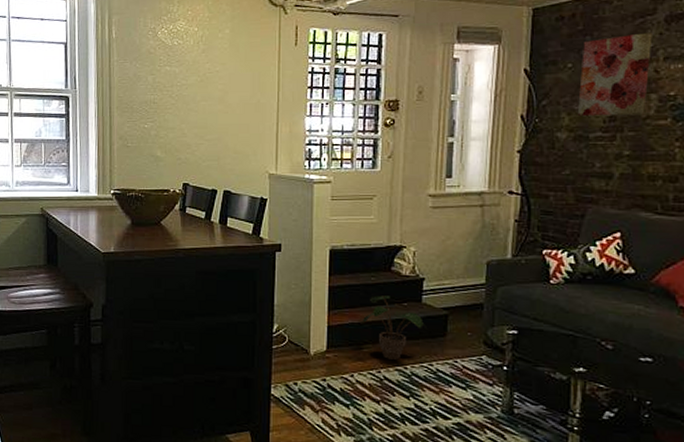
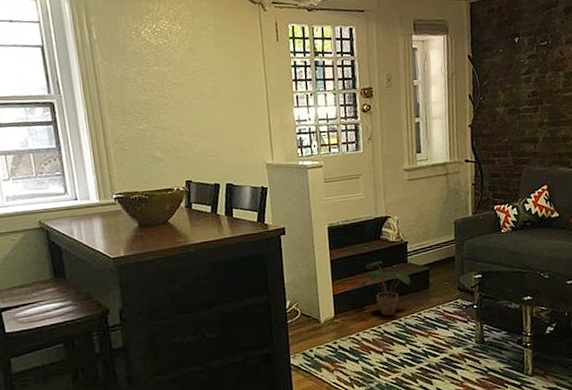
wall art: present [577,32,653,117] -> none [509,21,557,93]

